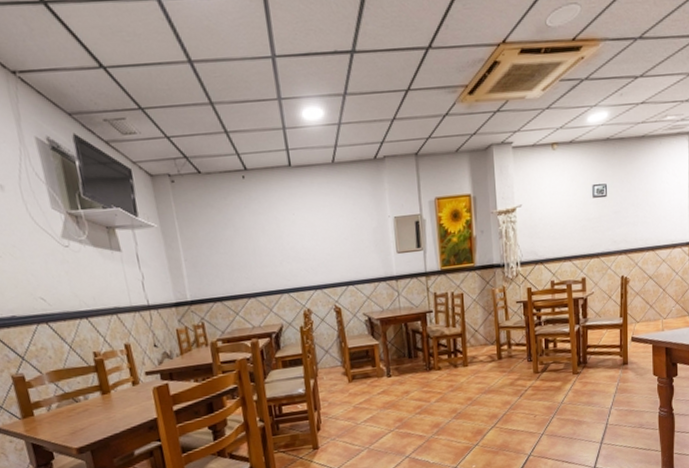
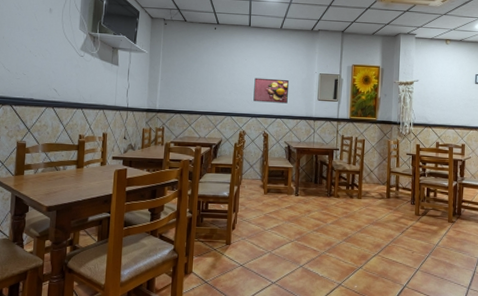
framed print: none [309,232,359,269] -> present [253,77,289,104]

